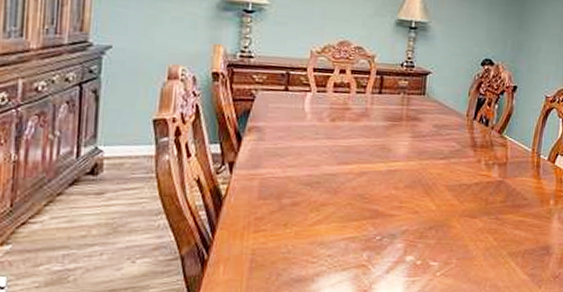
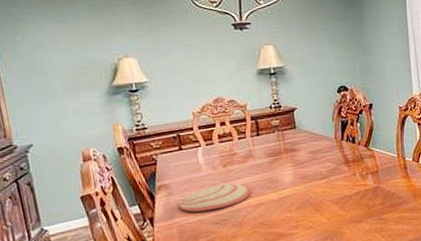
plate: none [268,139,357,169] -> present [179,183,251,213]

